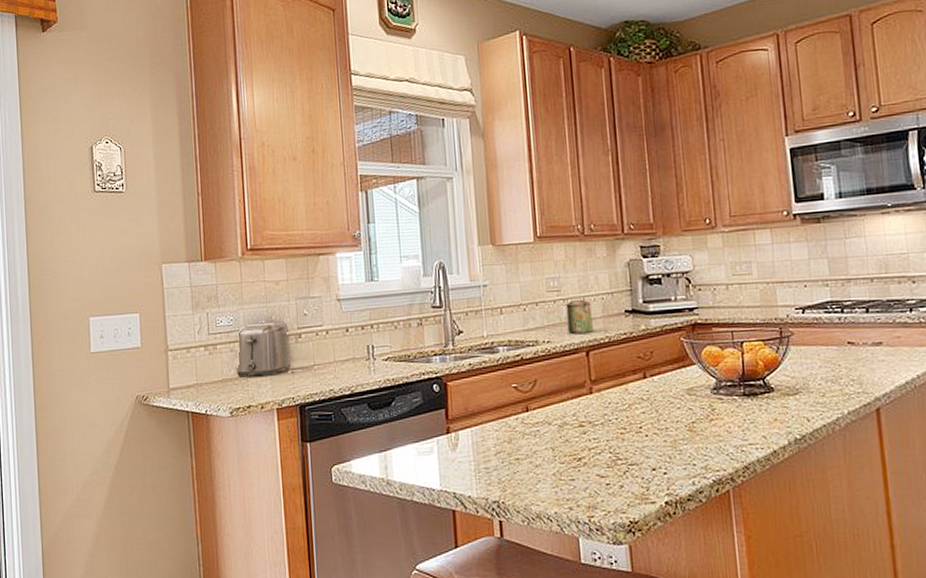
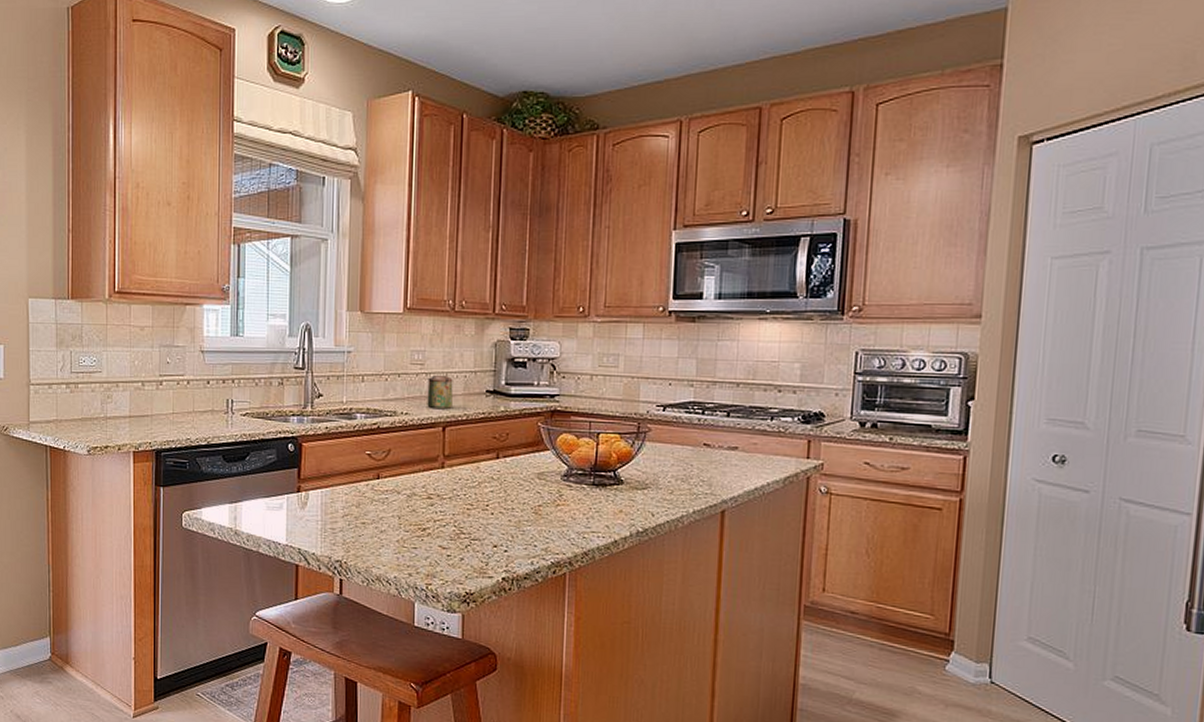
toaster: present [235,321,292,378] -> none [95,366,151,420]

